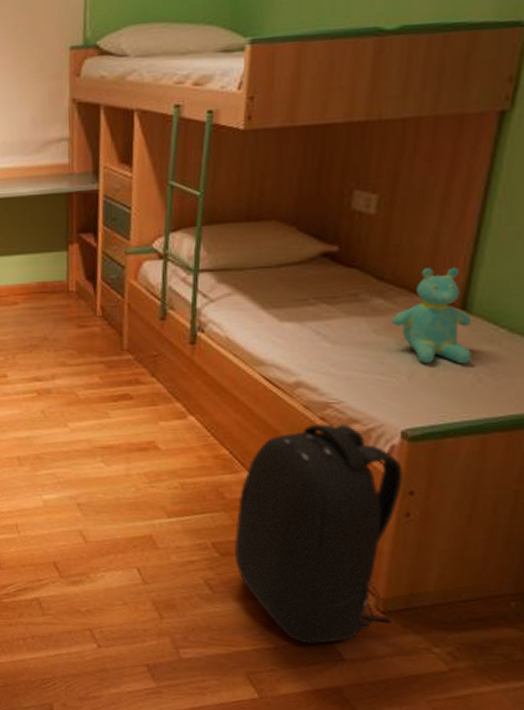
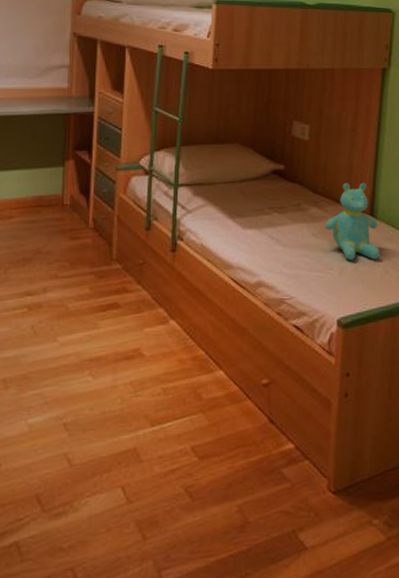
backpack: present [235,424,403,644] -> none [211,317,341,538]

